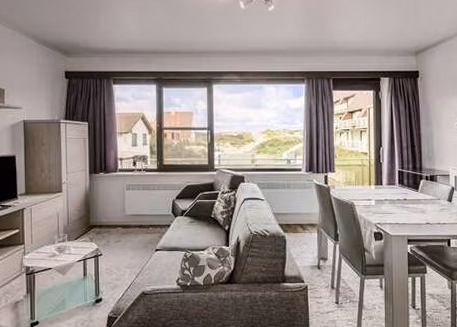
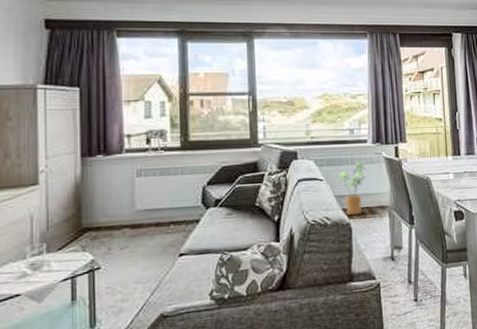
house plant: none [276,187,300,230] -> present [338,162,367,216]

